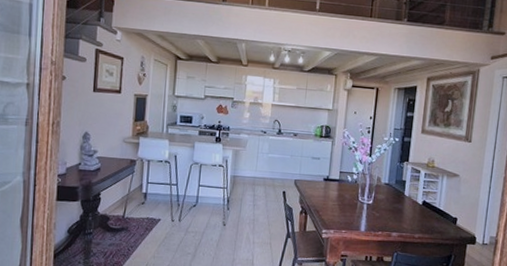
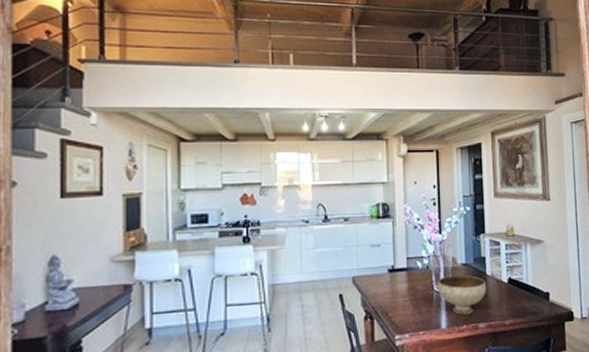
bowl: none [361,191,404,224] -> present [437,274,487,315]

